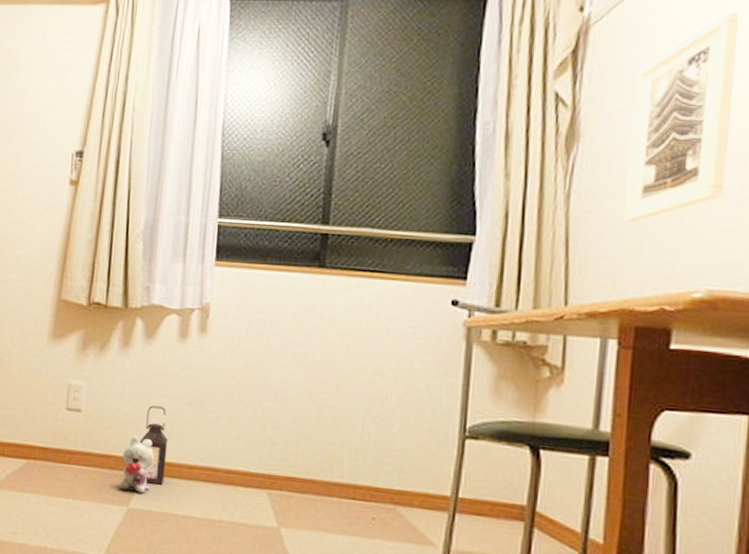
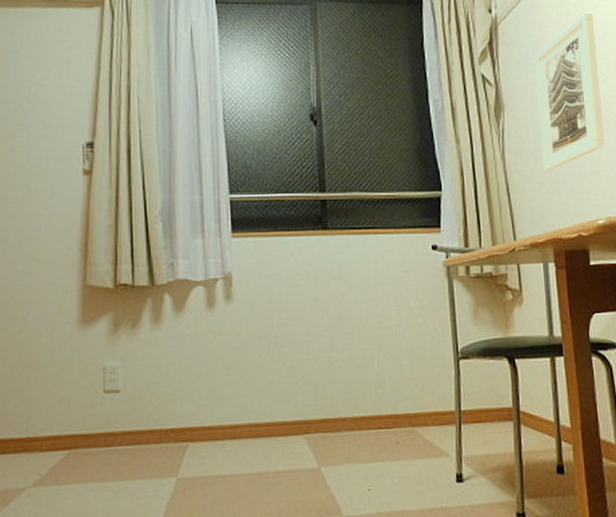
plush toy: present [119,435,154,494] -> none [166,406,197,462]
lantern: present [140,405,168,485] -> none [182,374,209,450]

